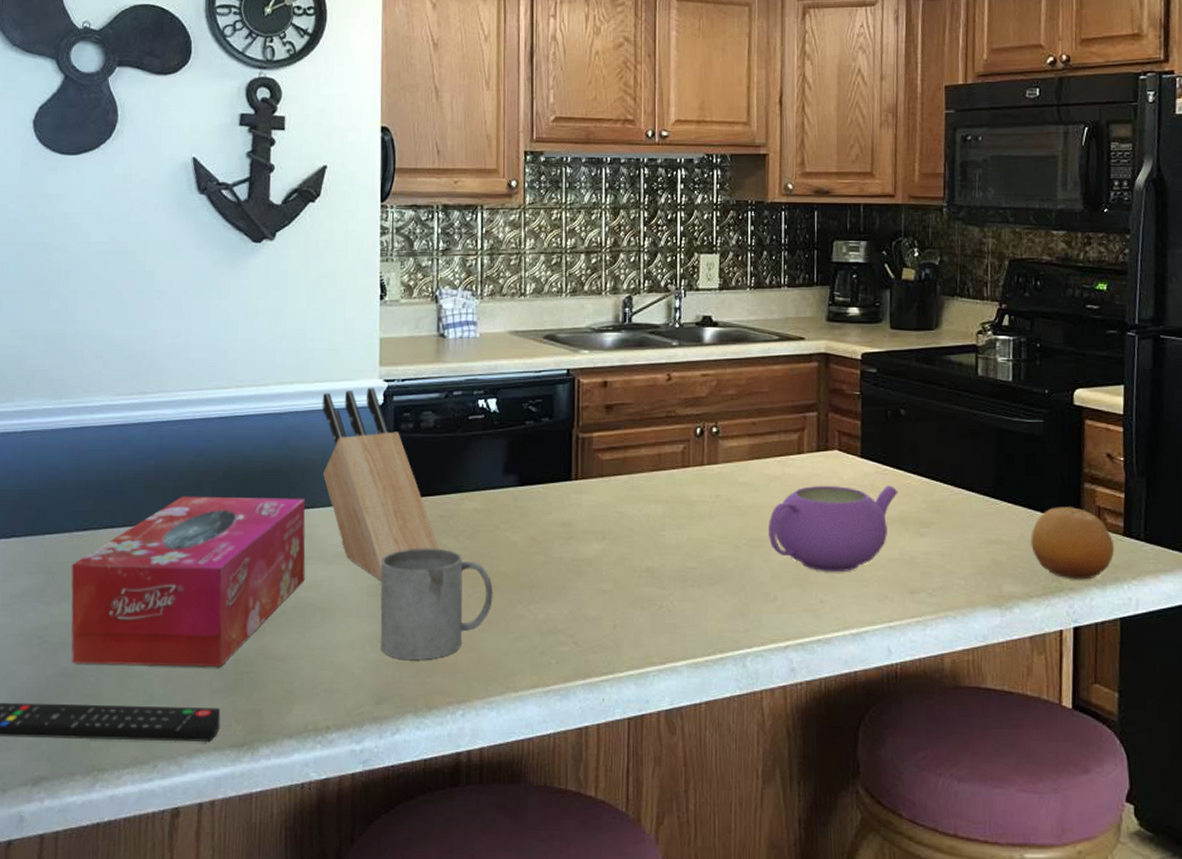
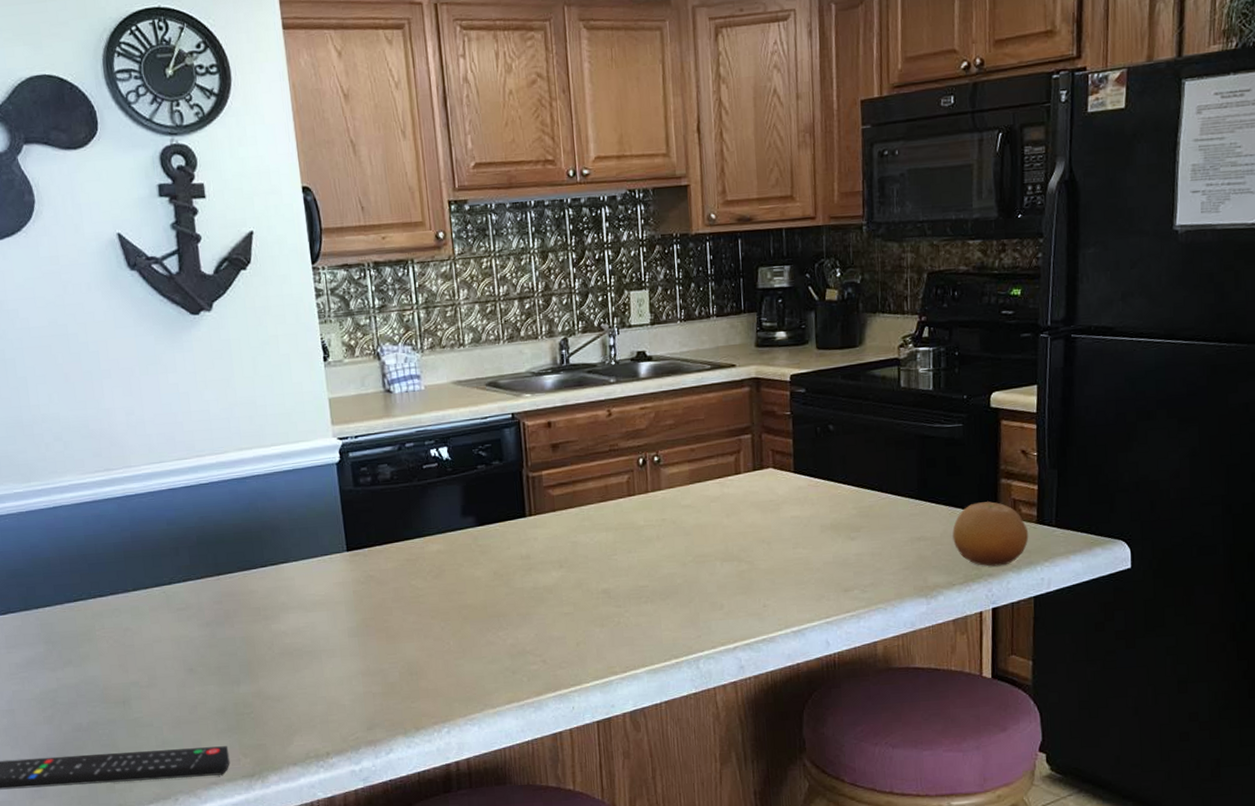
tissue box: present [71,496,306,667] -> none [69,554,288,720]
knife block: present [322,387,440,580] -> none [280,446,410,622]
mug: present [380,548,493,660] -> none [356,589,464,690]
teapot: present [768,485,898,573] -> none [711,496,830,579]

